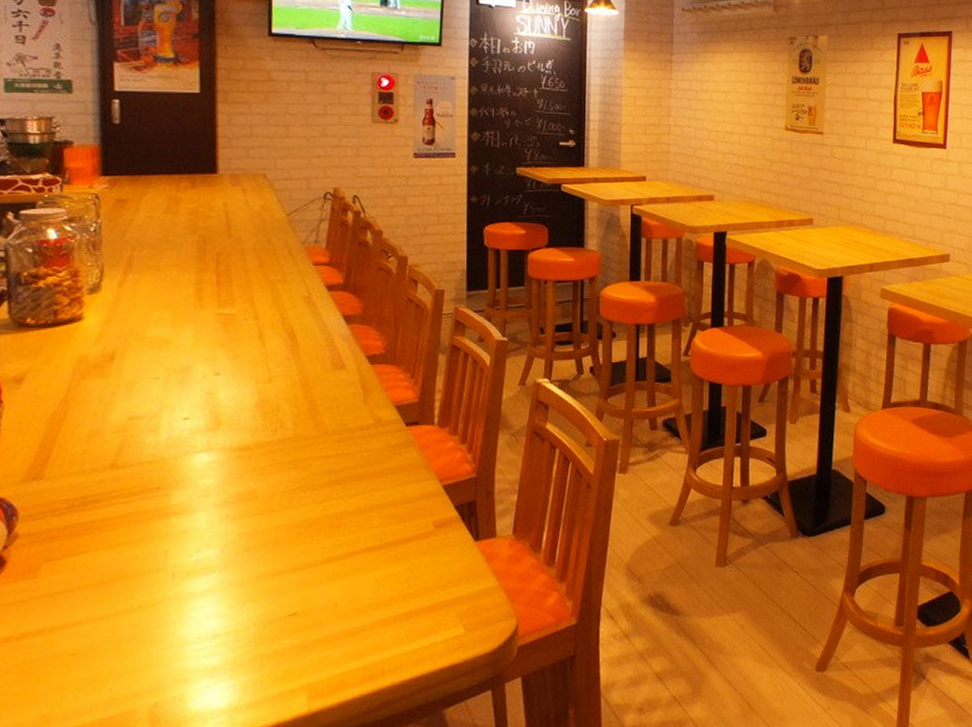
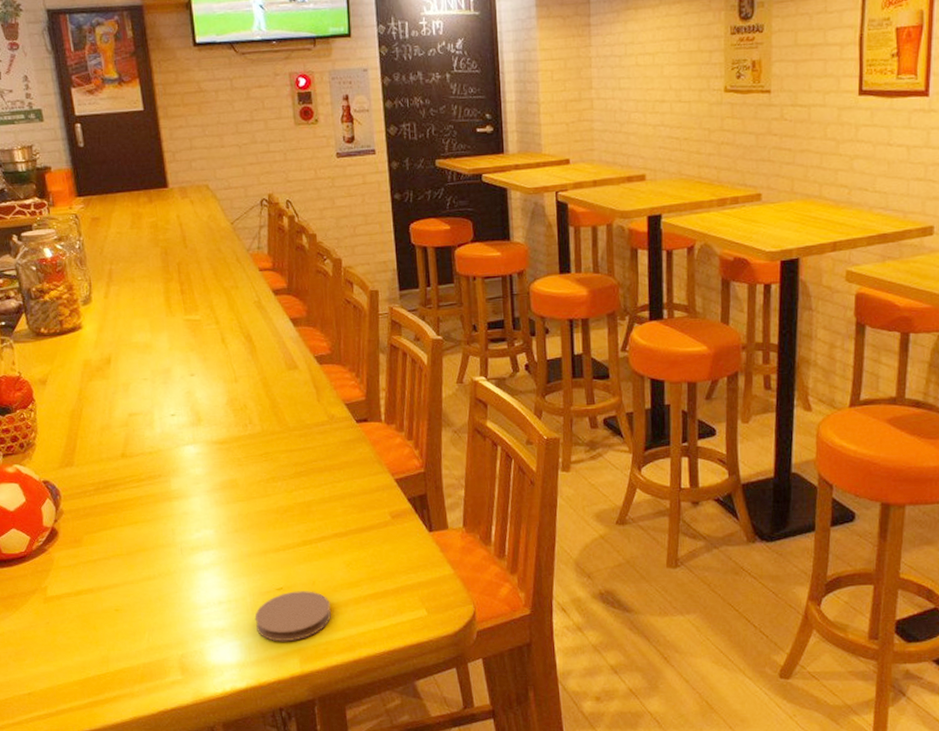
coaster: none [257,614,353,677] -> present [254,591,331,642]

